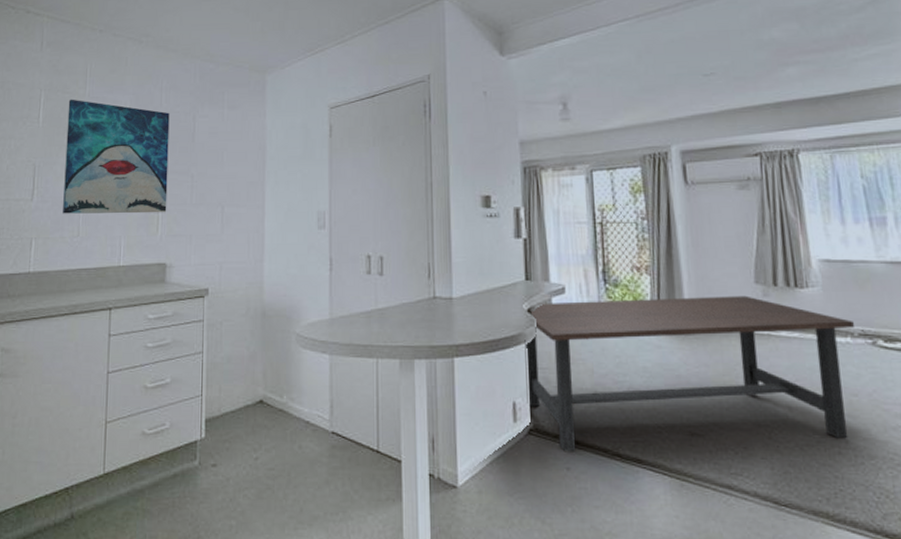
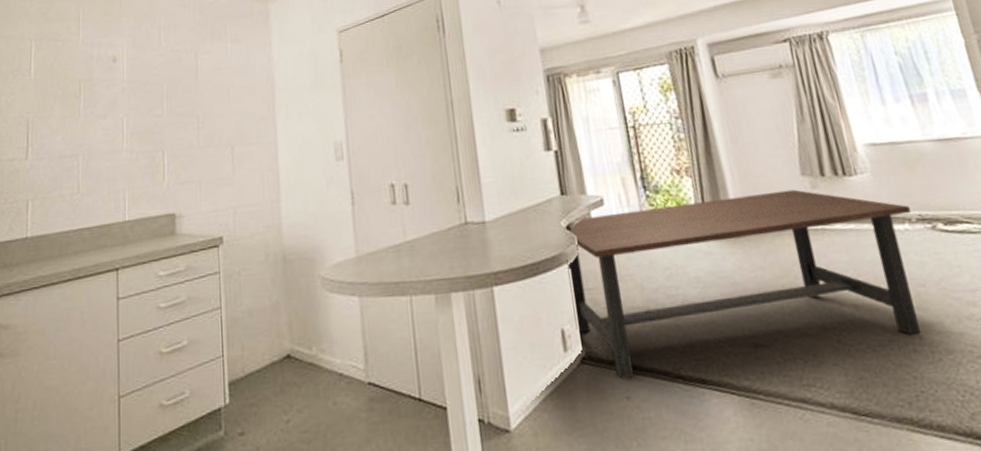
wall art: present [63,99,170,214] -> none [60,47,173,170]

